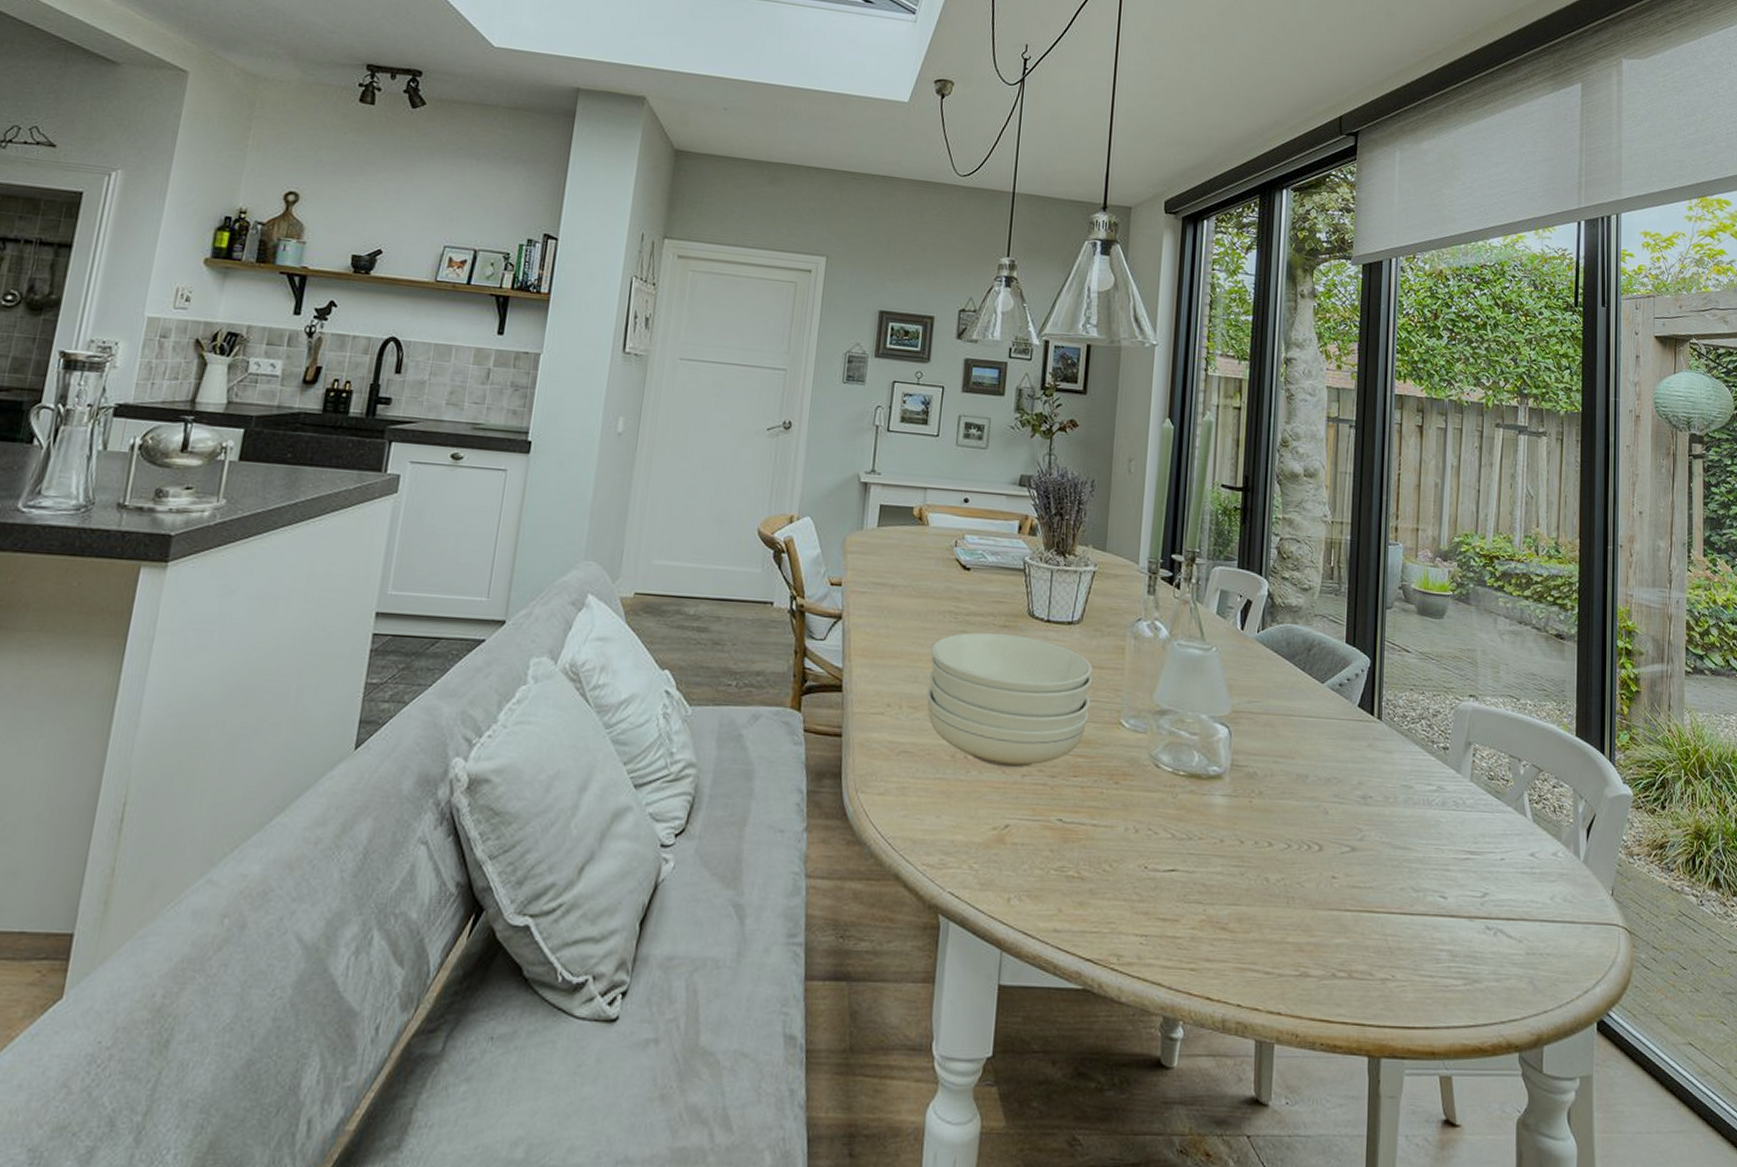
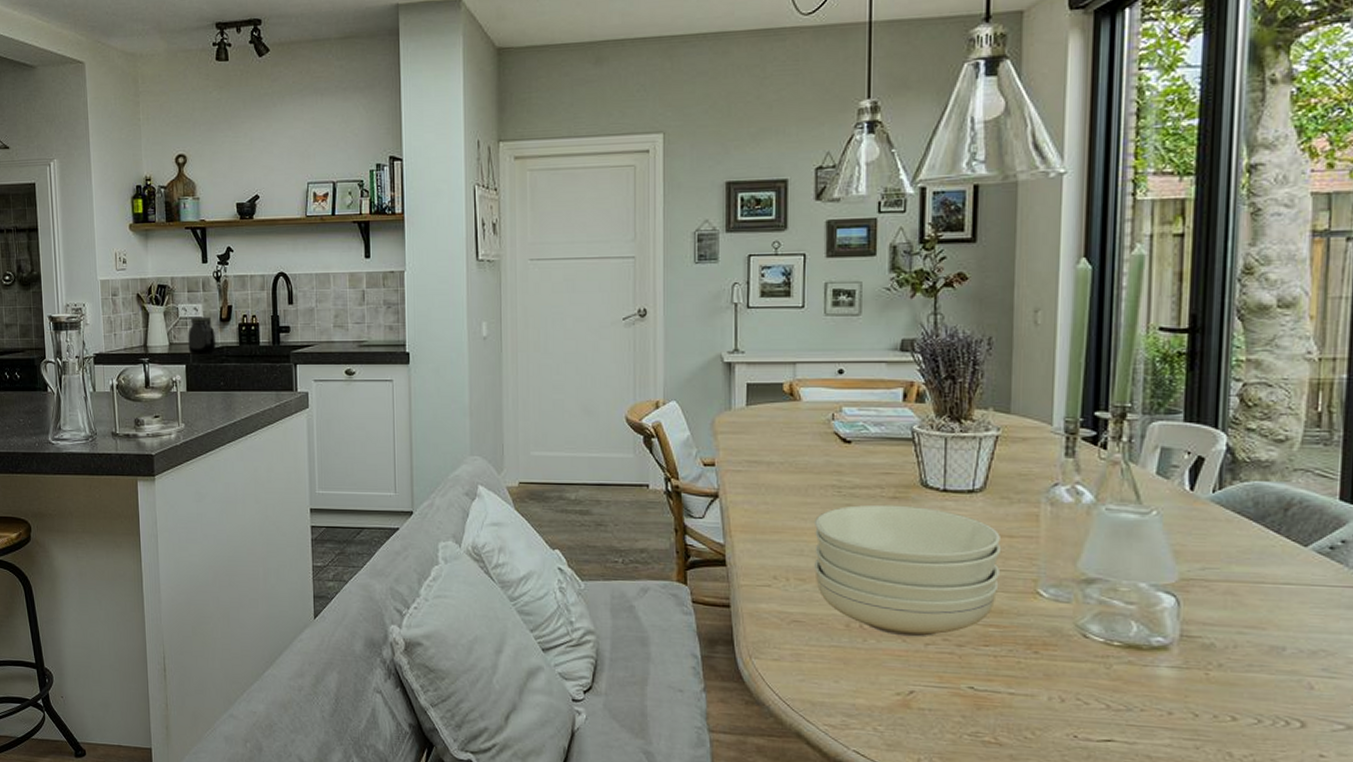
jar: none [252,373,293,421] -> present [188,316,216,356]

